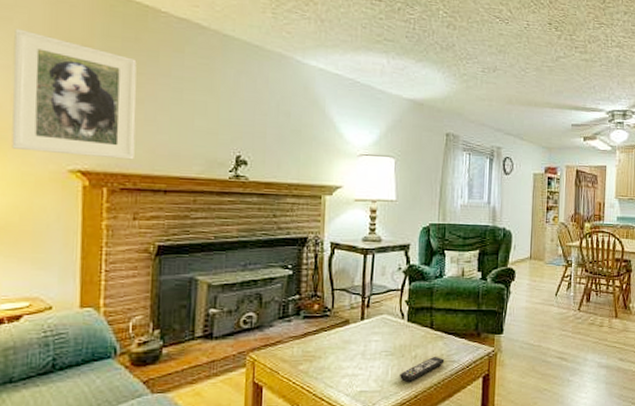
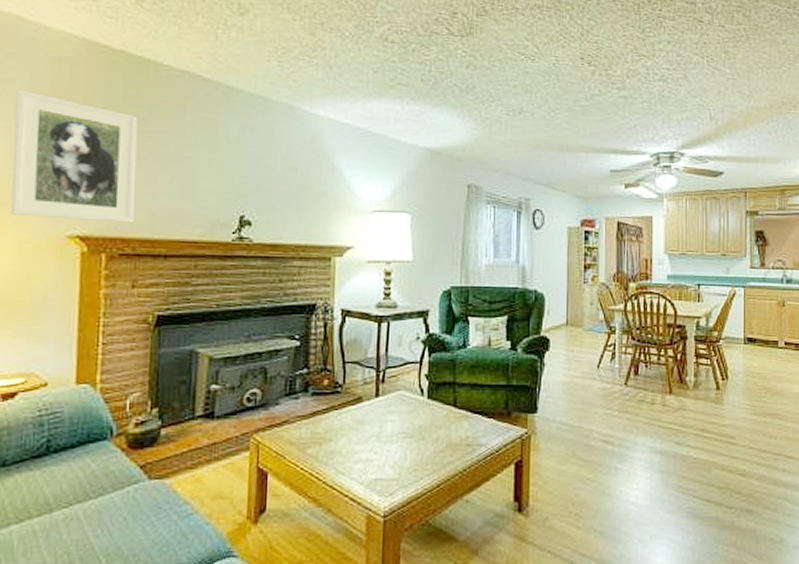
remote control: present [400,357,445,382] -> none [420,440,471,469]

